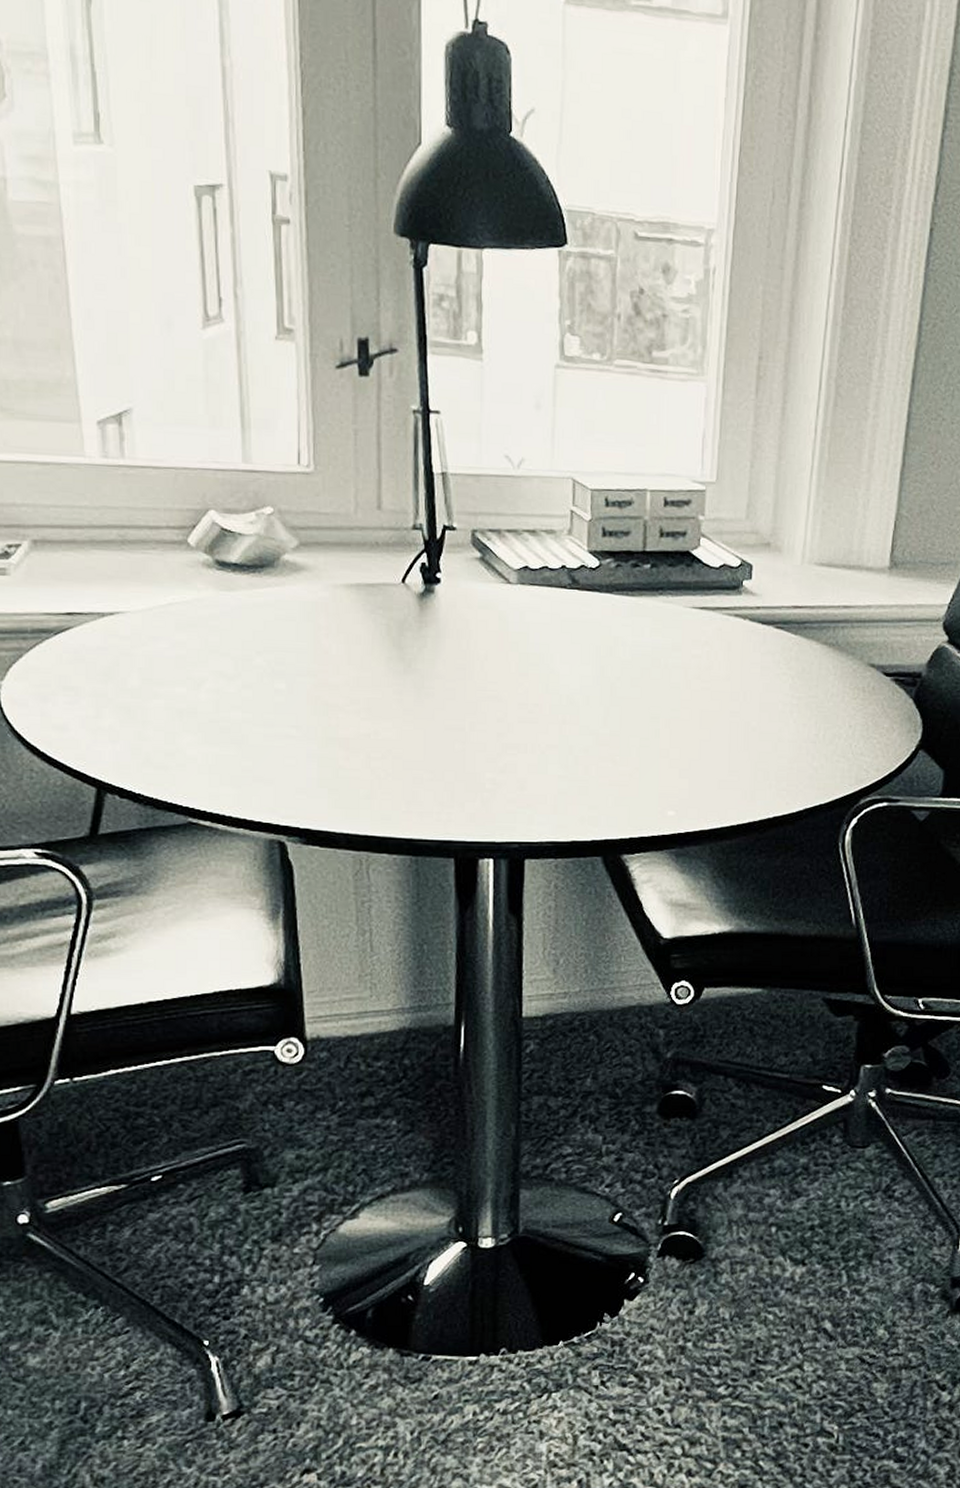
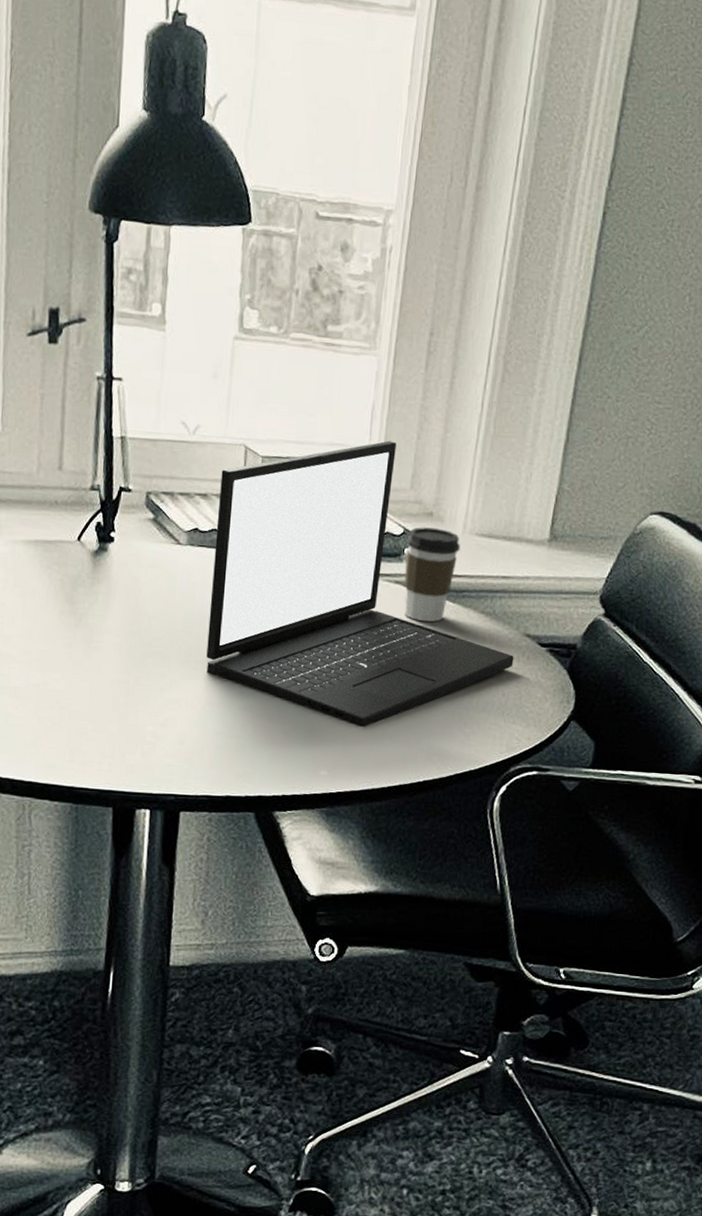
laptop: none [544,470,859,765] -> present [206,441,514,727]
coffee cup: none [744,558,800,655] -> present [403,527,460,622]

